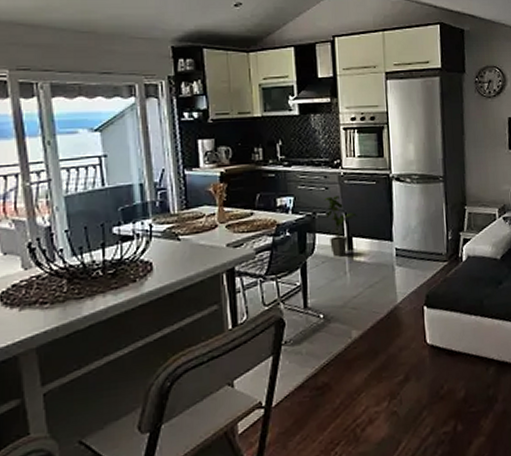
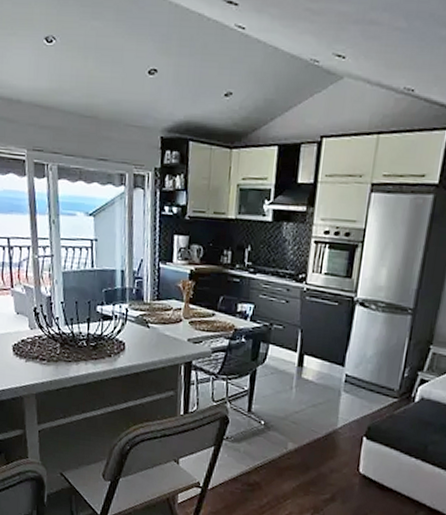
house plant: present [325,196,357,257] -> none [281,310,313,372]

